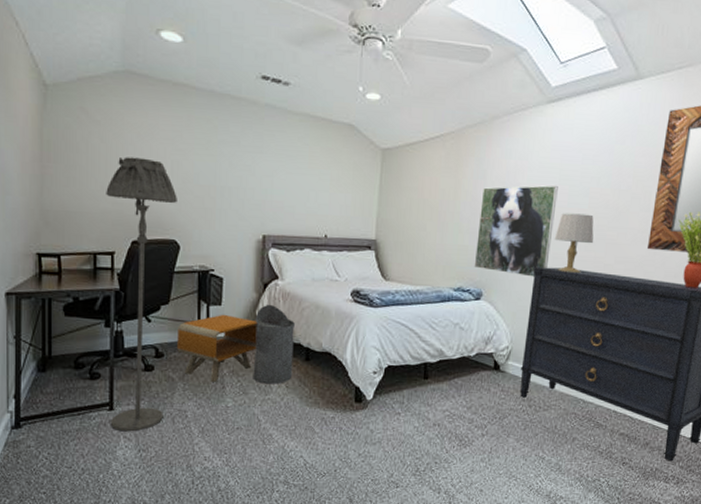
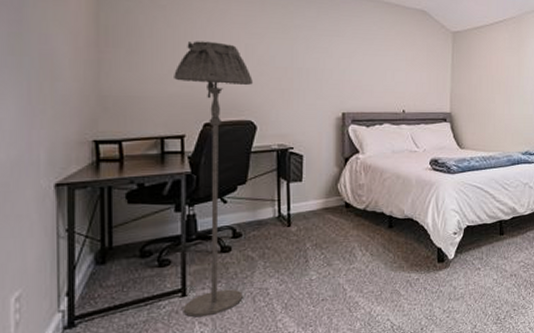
nightstand: present [177,314,257,382] -> none [256,190,340,257]
trash can: present [253,305,295,384] -> none [337,178,377,254]

